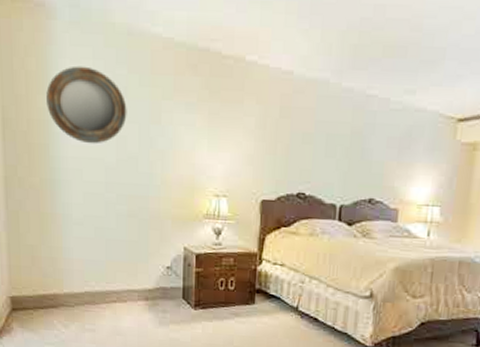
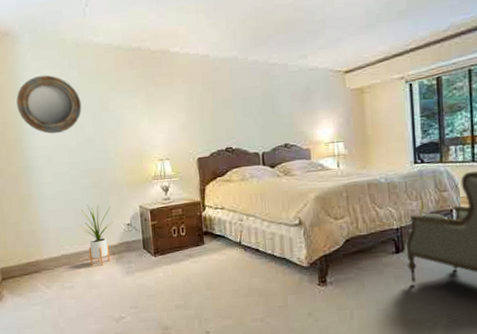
house plant: none [109,237,150,311] -> present [79,204,113,266]

